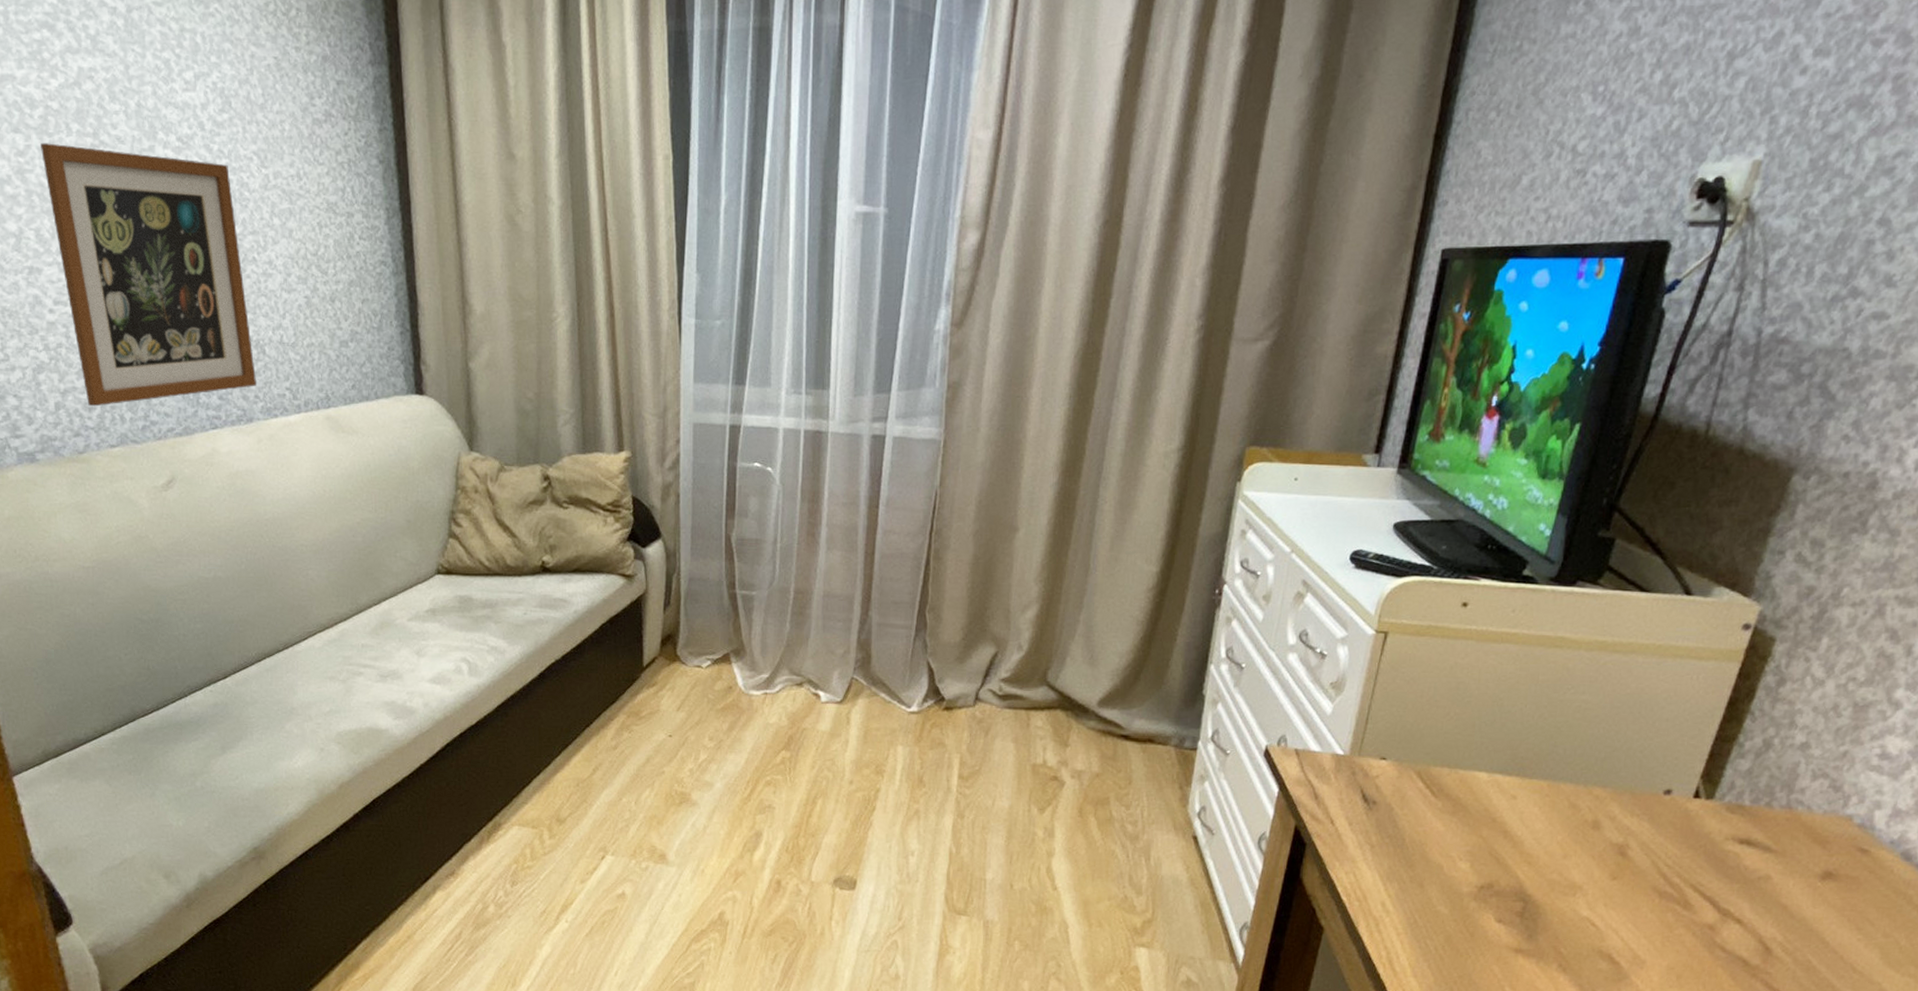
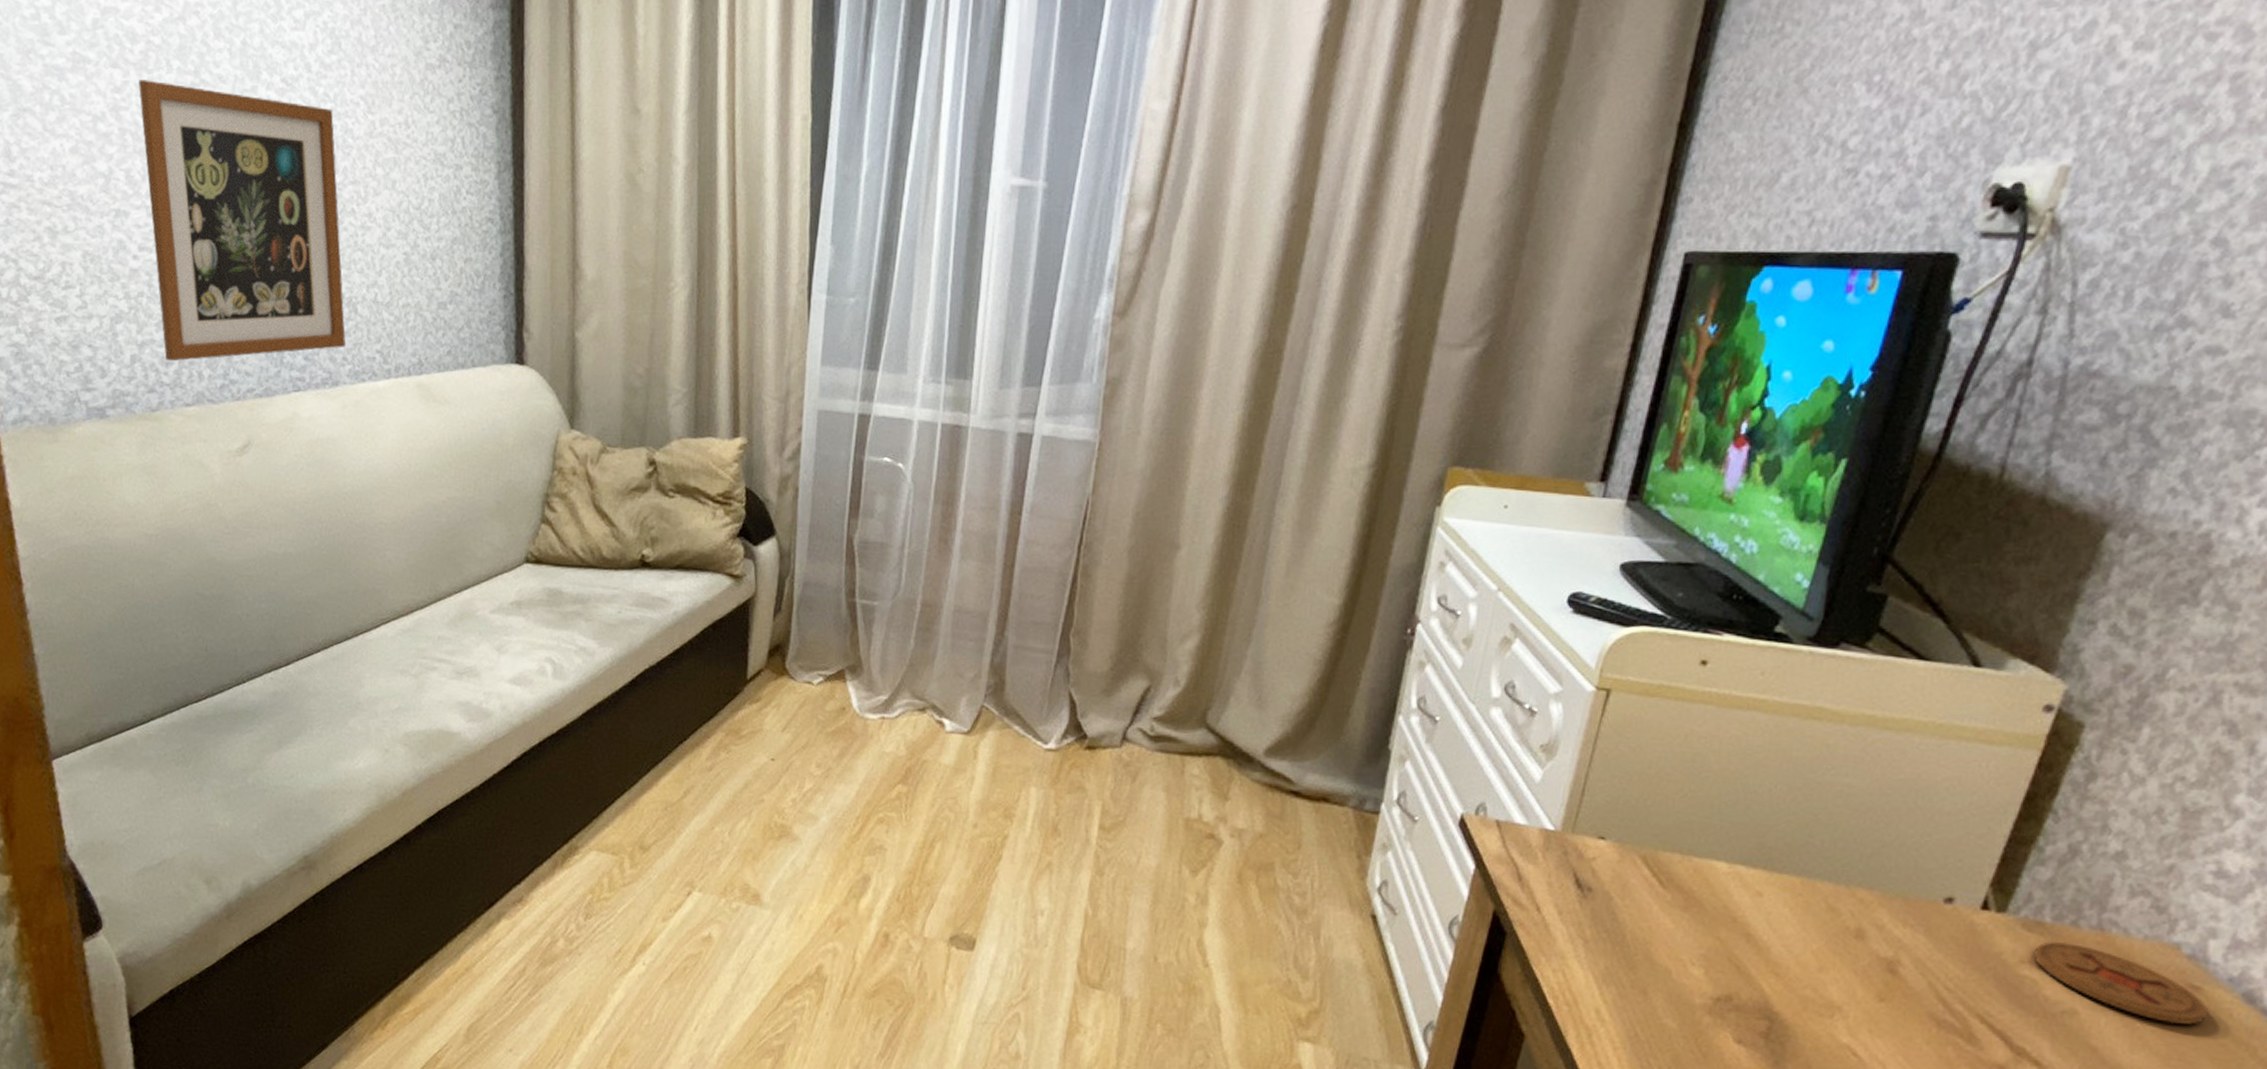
coaster: none [1735,820,1875,882] -> present [2032,940,2209,1025]

